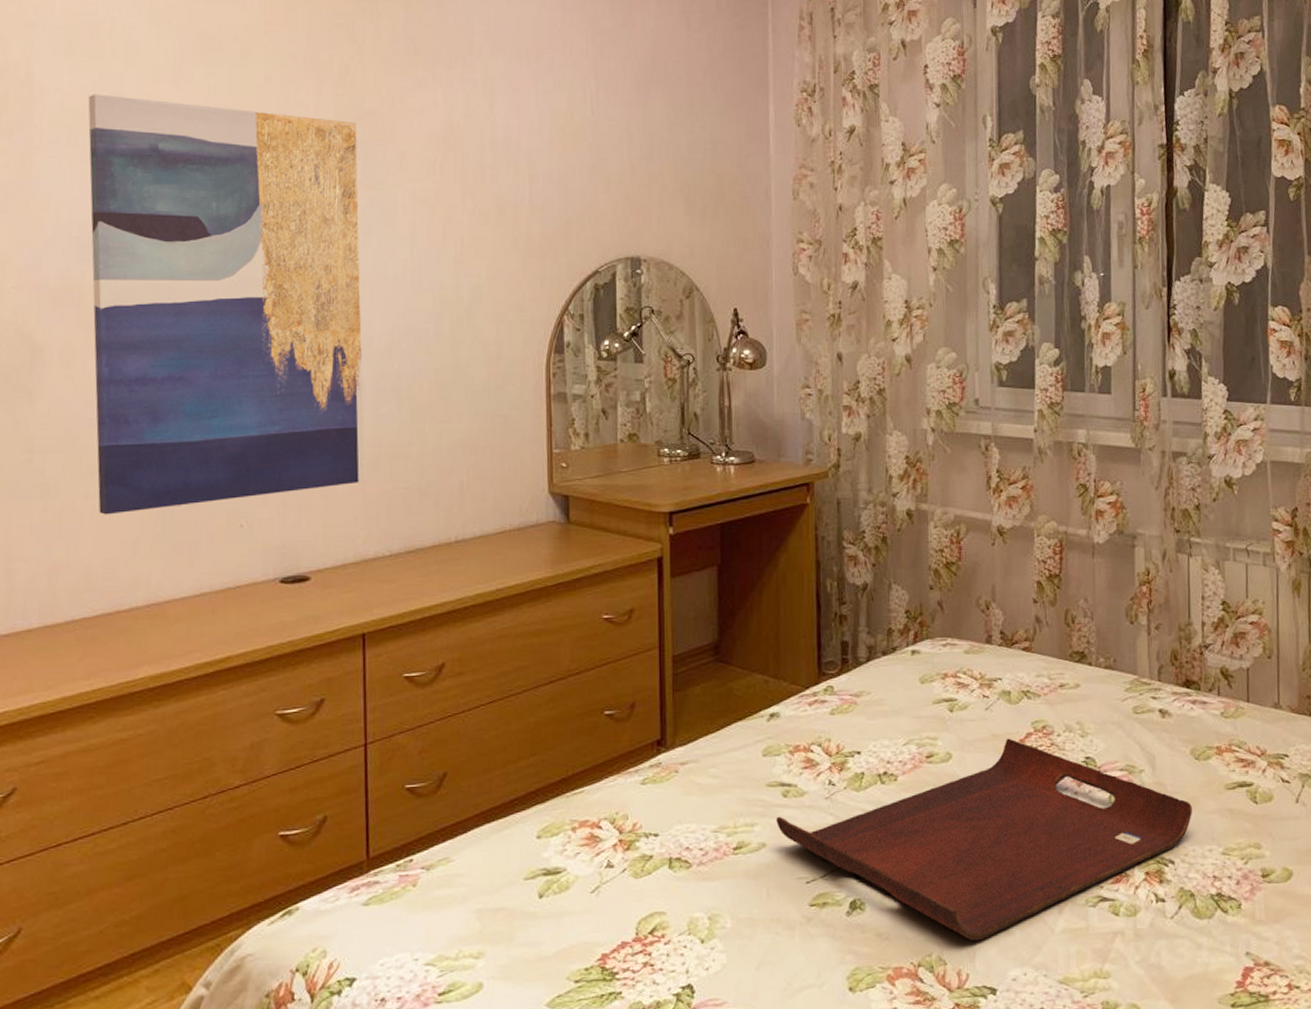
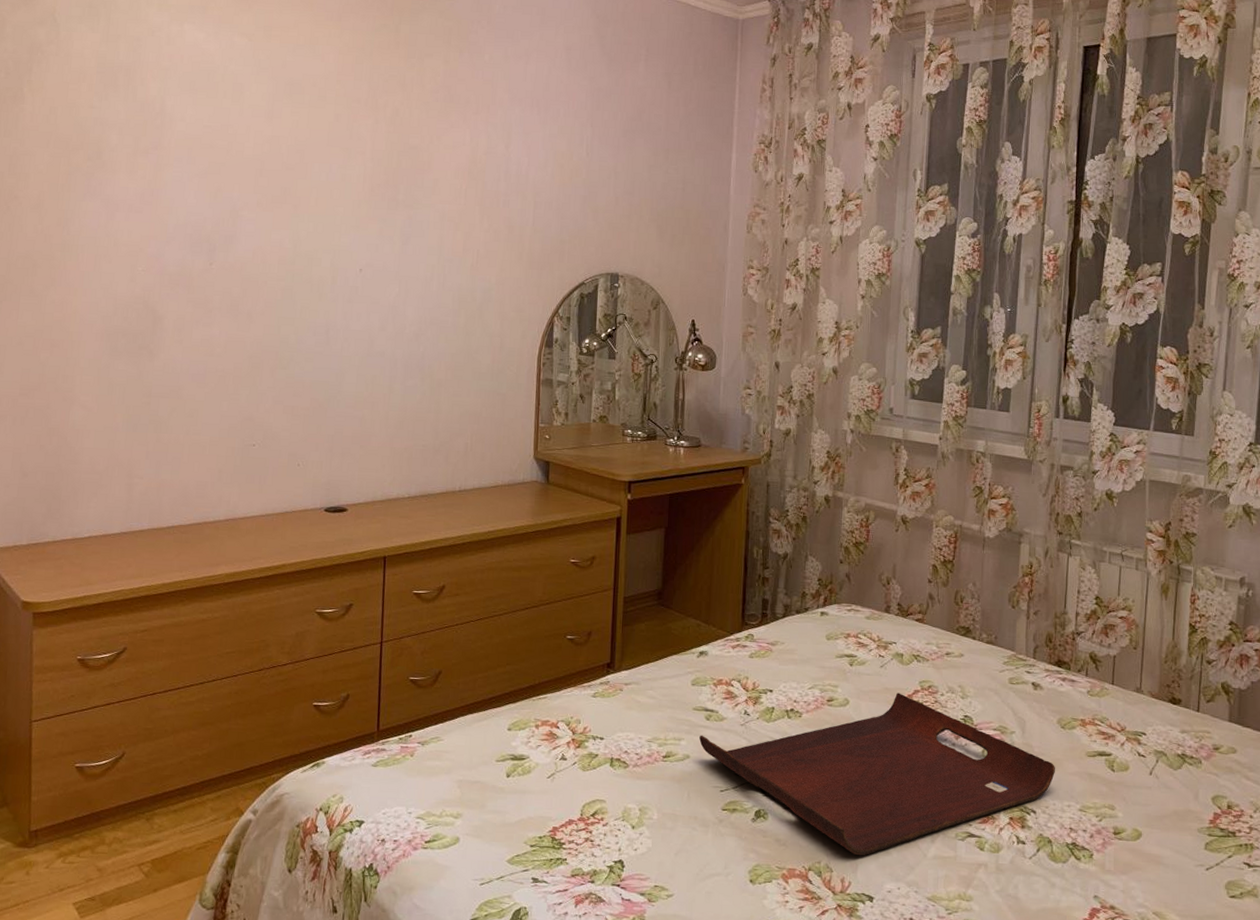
wall art: present [88,94,365,515] -> none [195,124,403,449]

